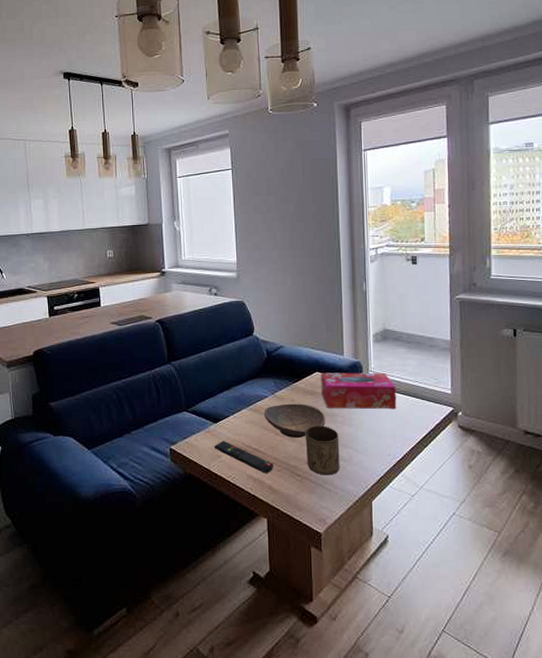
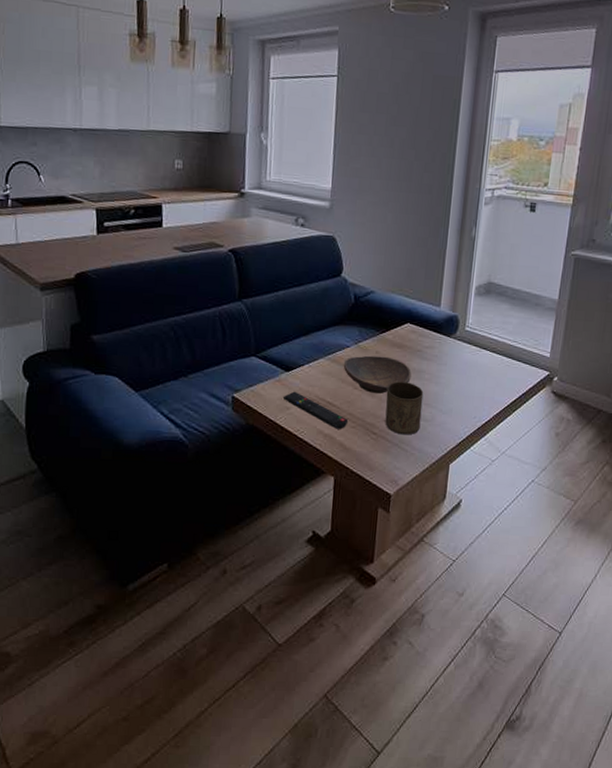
tissue box: present [320,372,397,409] -> none [410,324,493,369]

